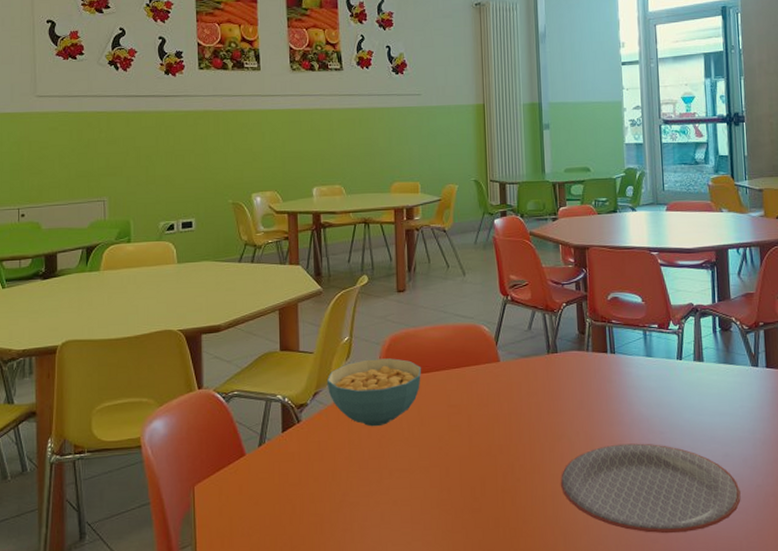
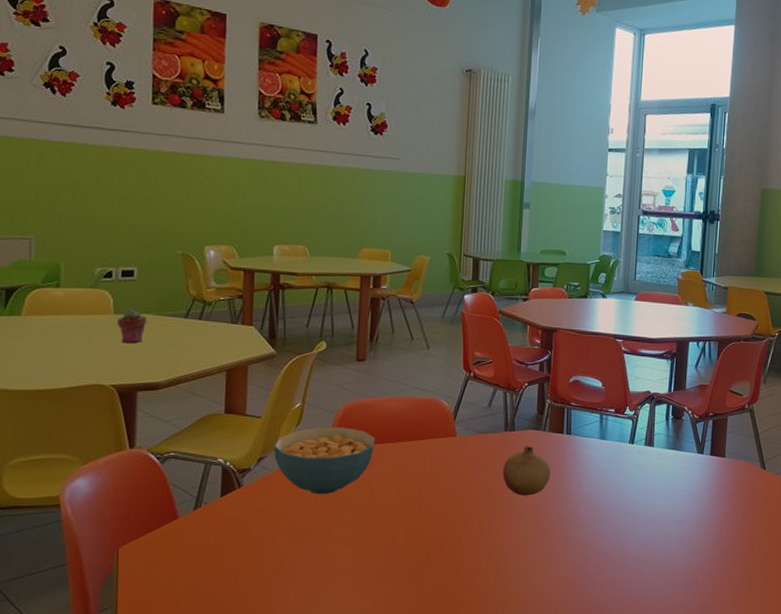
potted succulent: none [181,256,205,290] -> present [117,308,146,344]
fruit: none [549,367,599,420] -> present [502,445,551,496]
plate: present [560,443,741,534] -> none [504,520,673,605]

